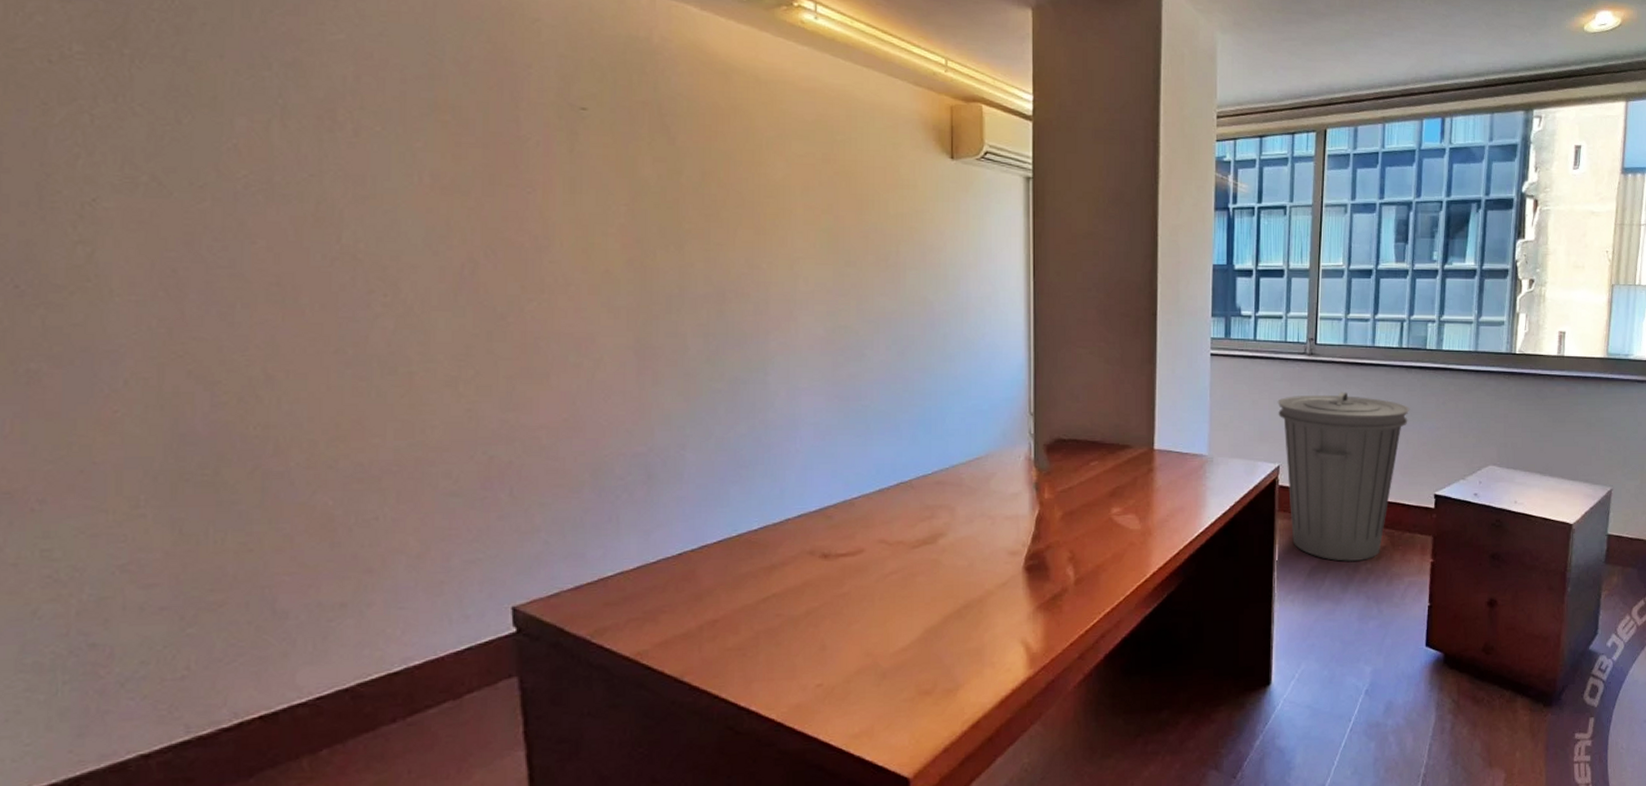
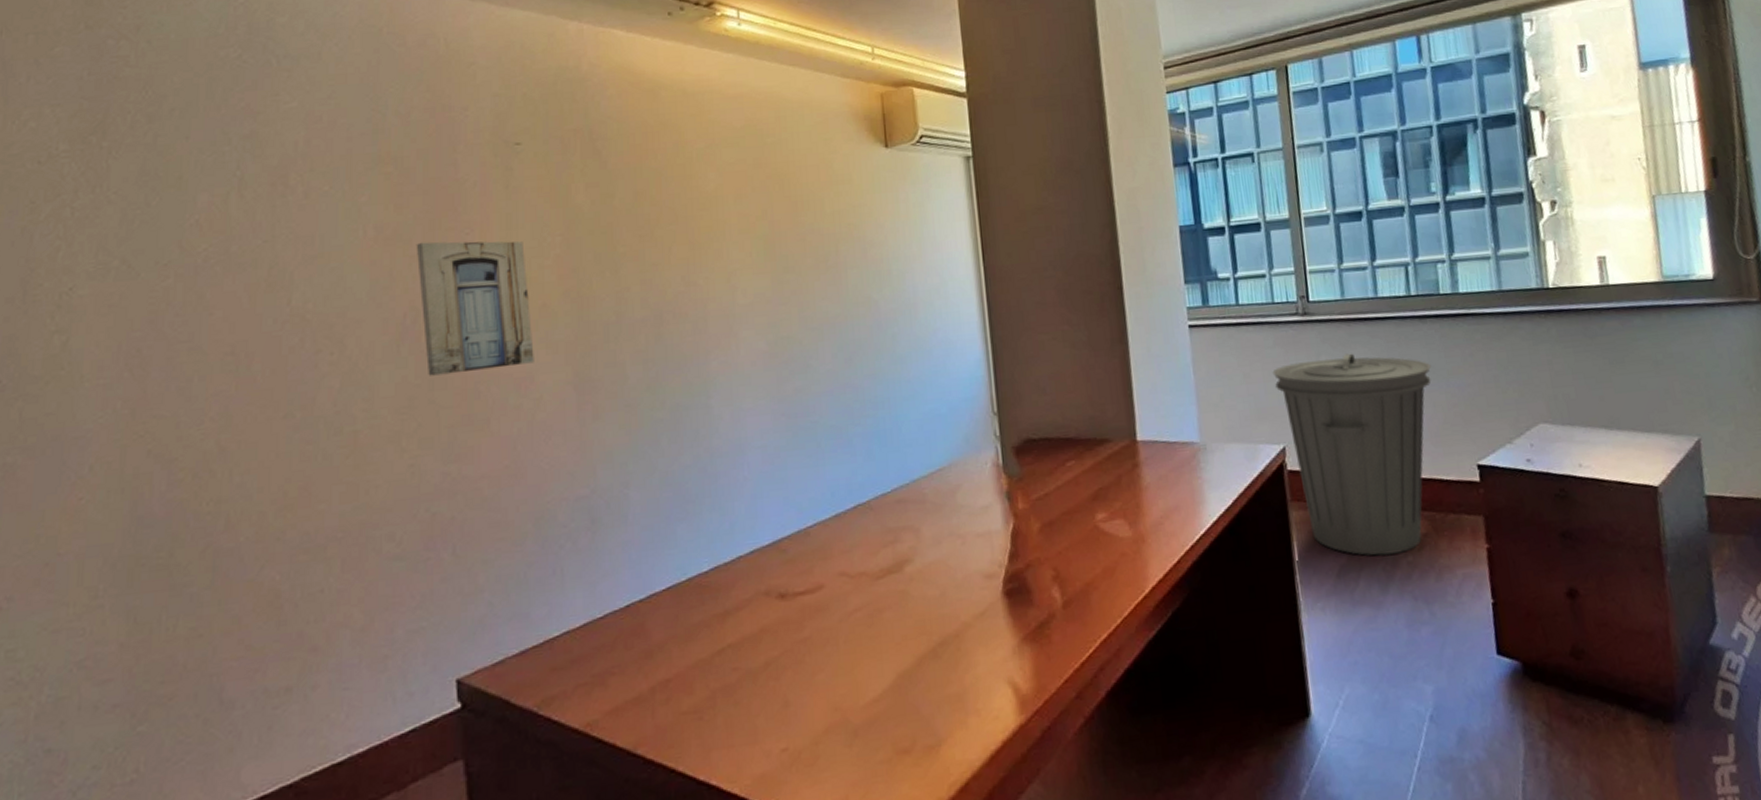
wall art: none [474,195,596,328] -> present [416,241,534,376]

